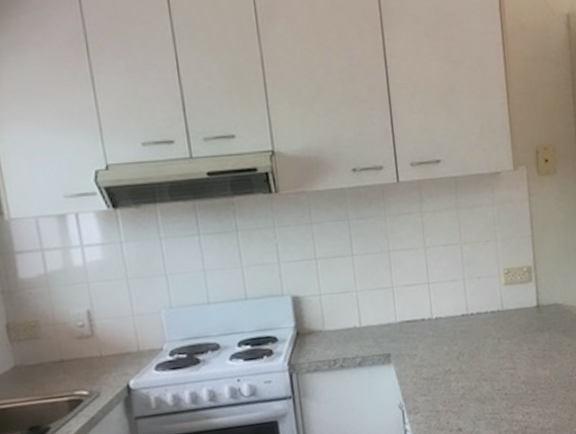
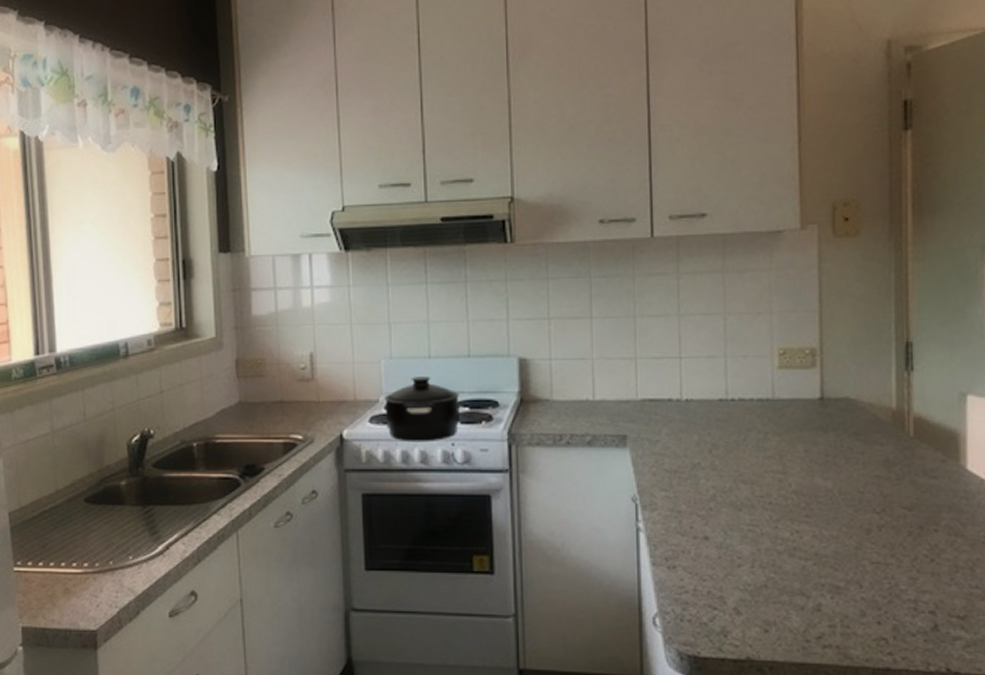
saucepan: none [168,321,243,384] -> present [385,377,460,442]

